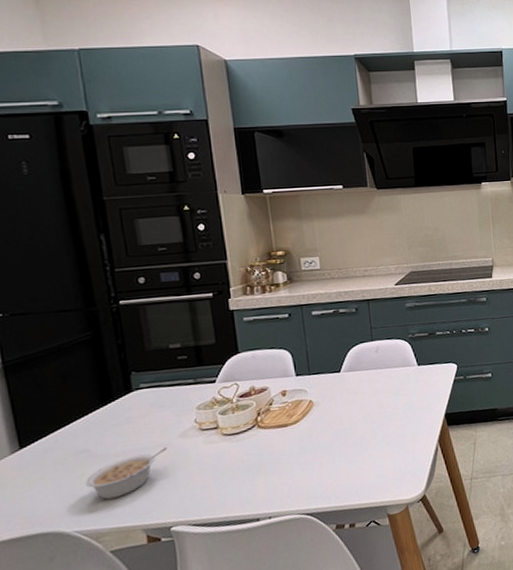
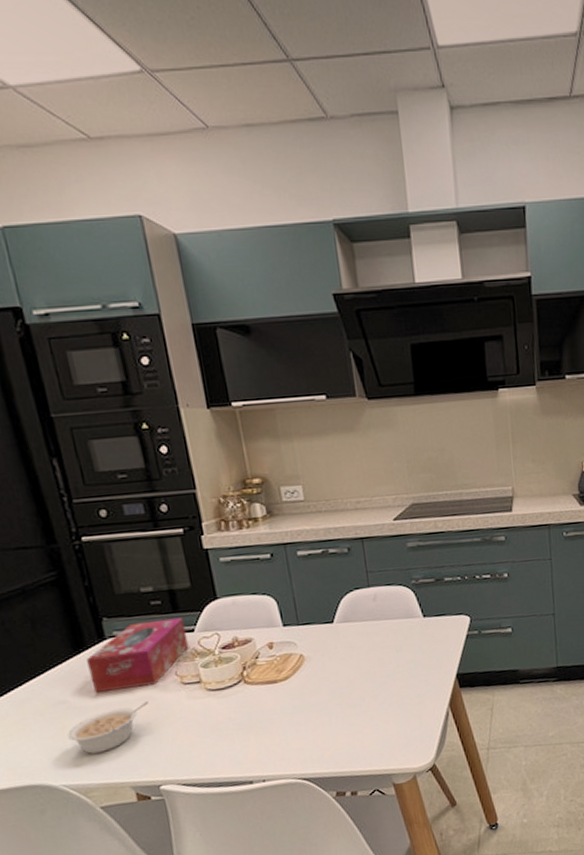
tissue box: none [112,370,209,441] -> present [86,617,189,693]

